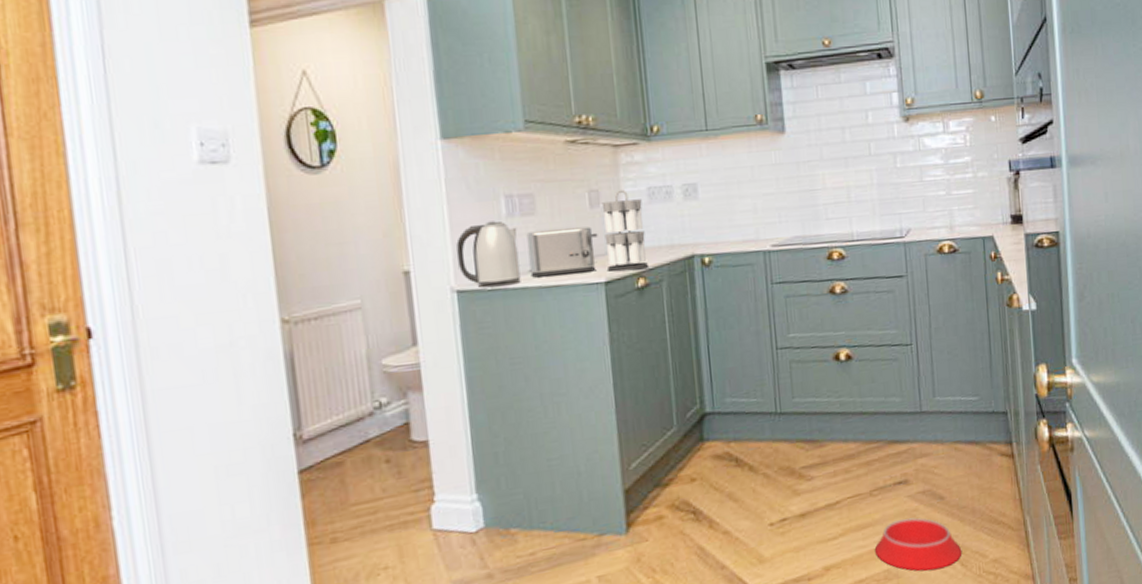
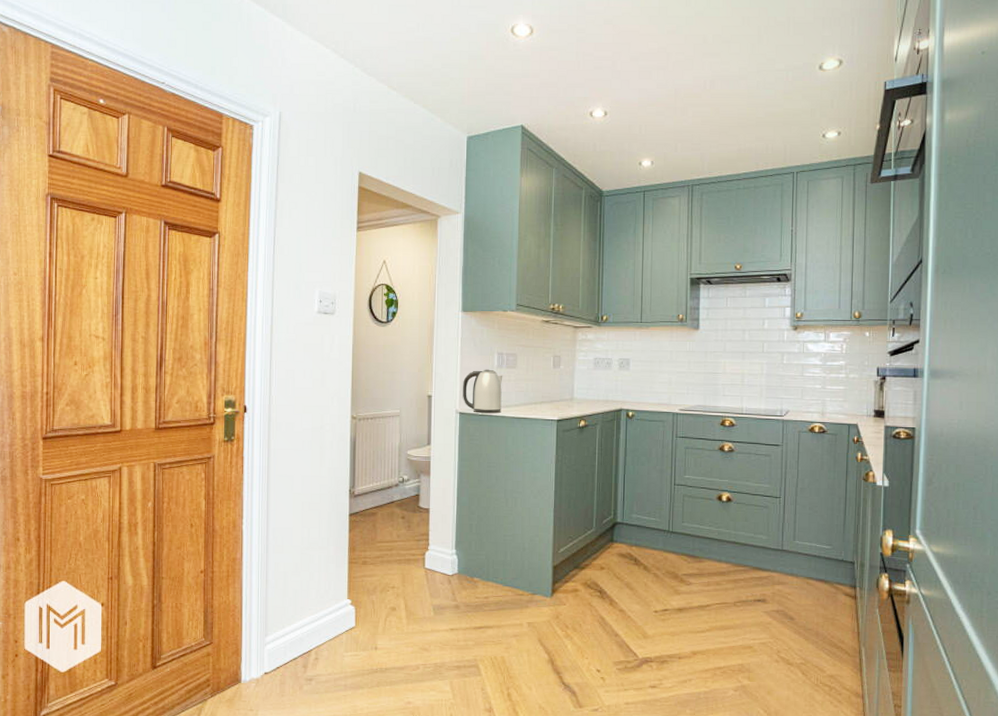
toaster: present [526,226,598,278] -> none [507,378,556,412]
spice rack: present [601,189,648,273] -> none [560,357,589,415]
pet bowl: present [874,517,962,572] -> none [733,629,804,673]

